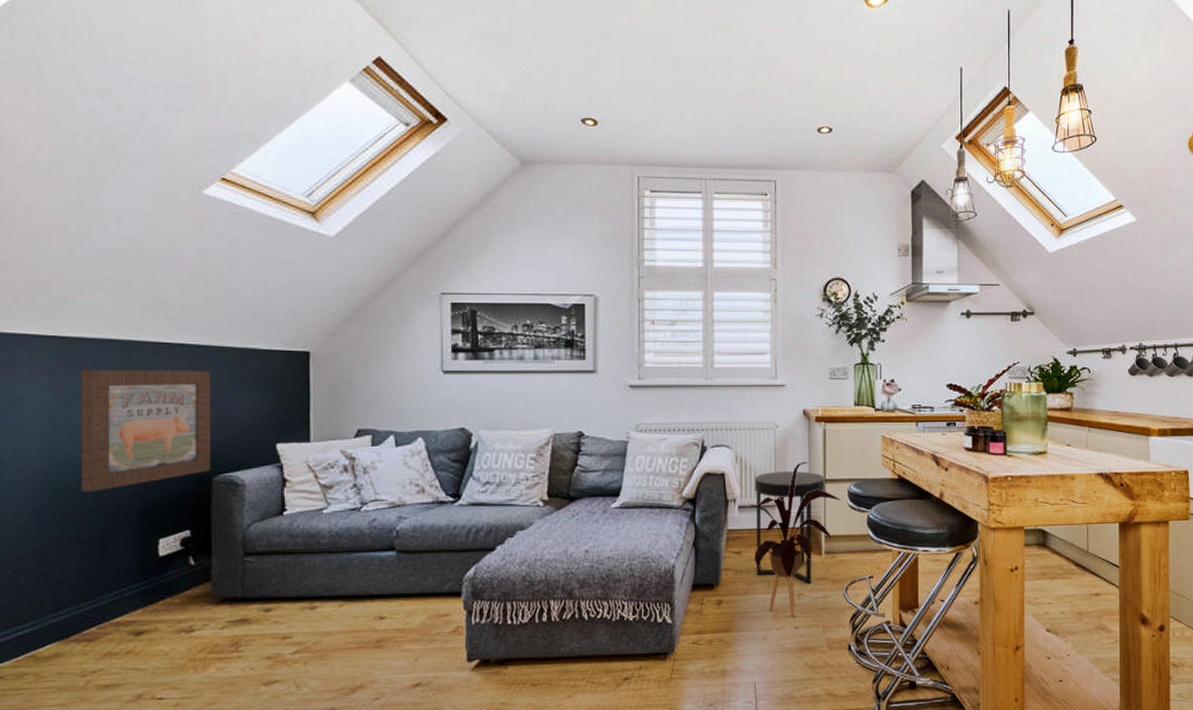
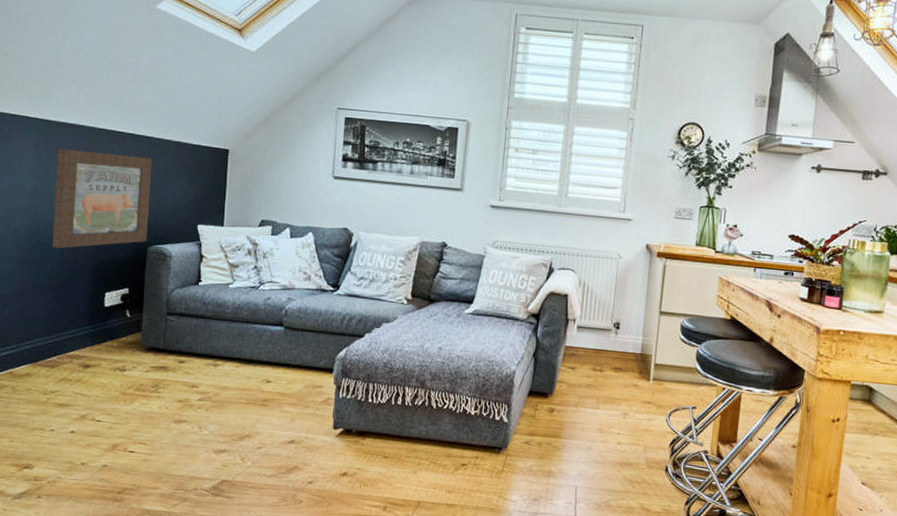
house plant: present [739,462,840,617] -> none [578,293,673,433]
side table: present [754,471,825,584] -> none [587,298,661,406]

